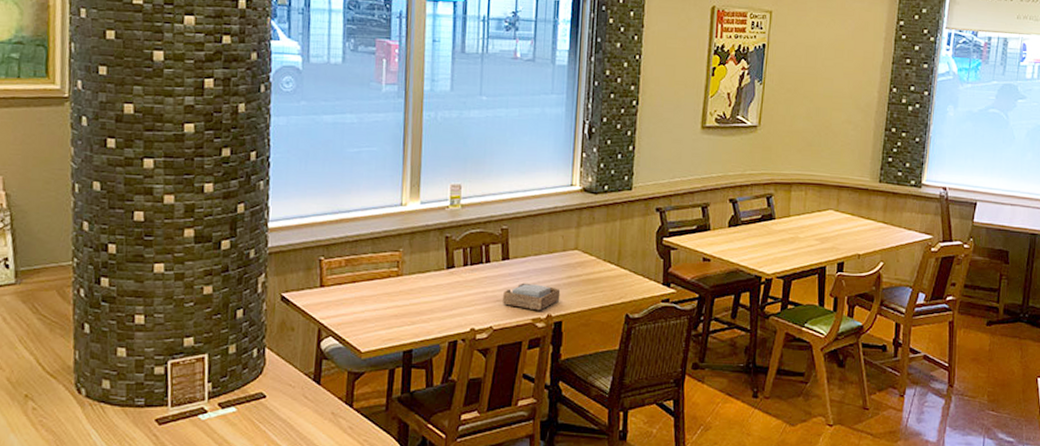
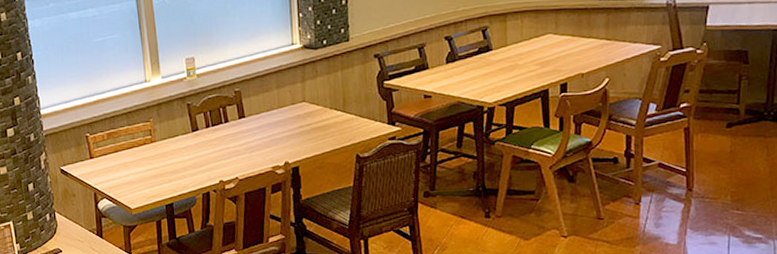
napkin holder: present [502,282,561,311] -> none [243,136,295,160]

